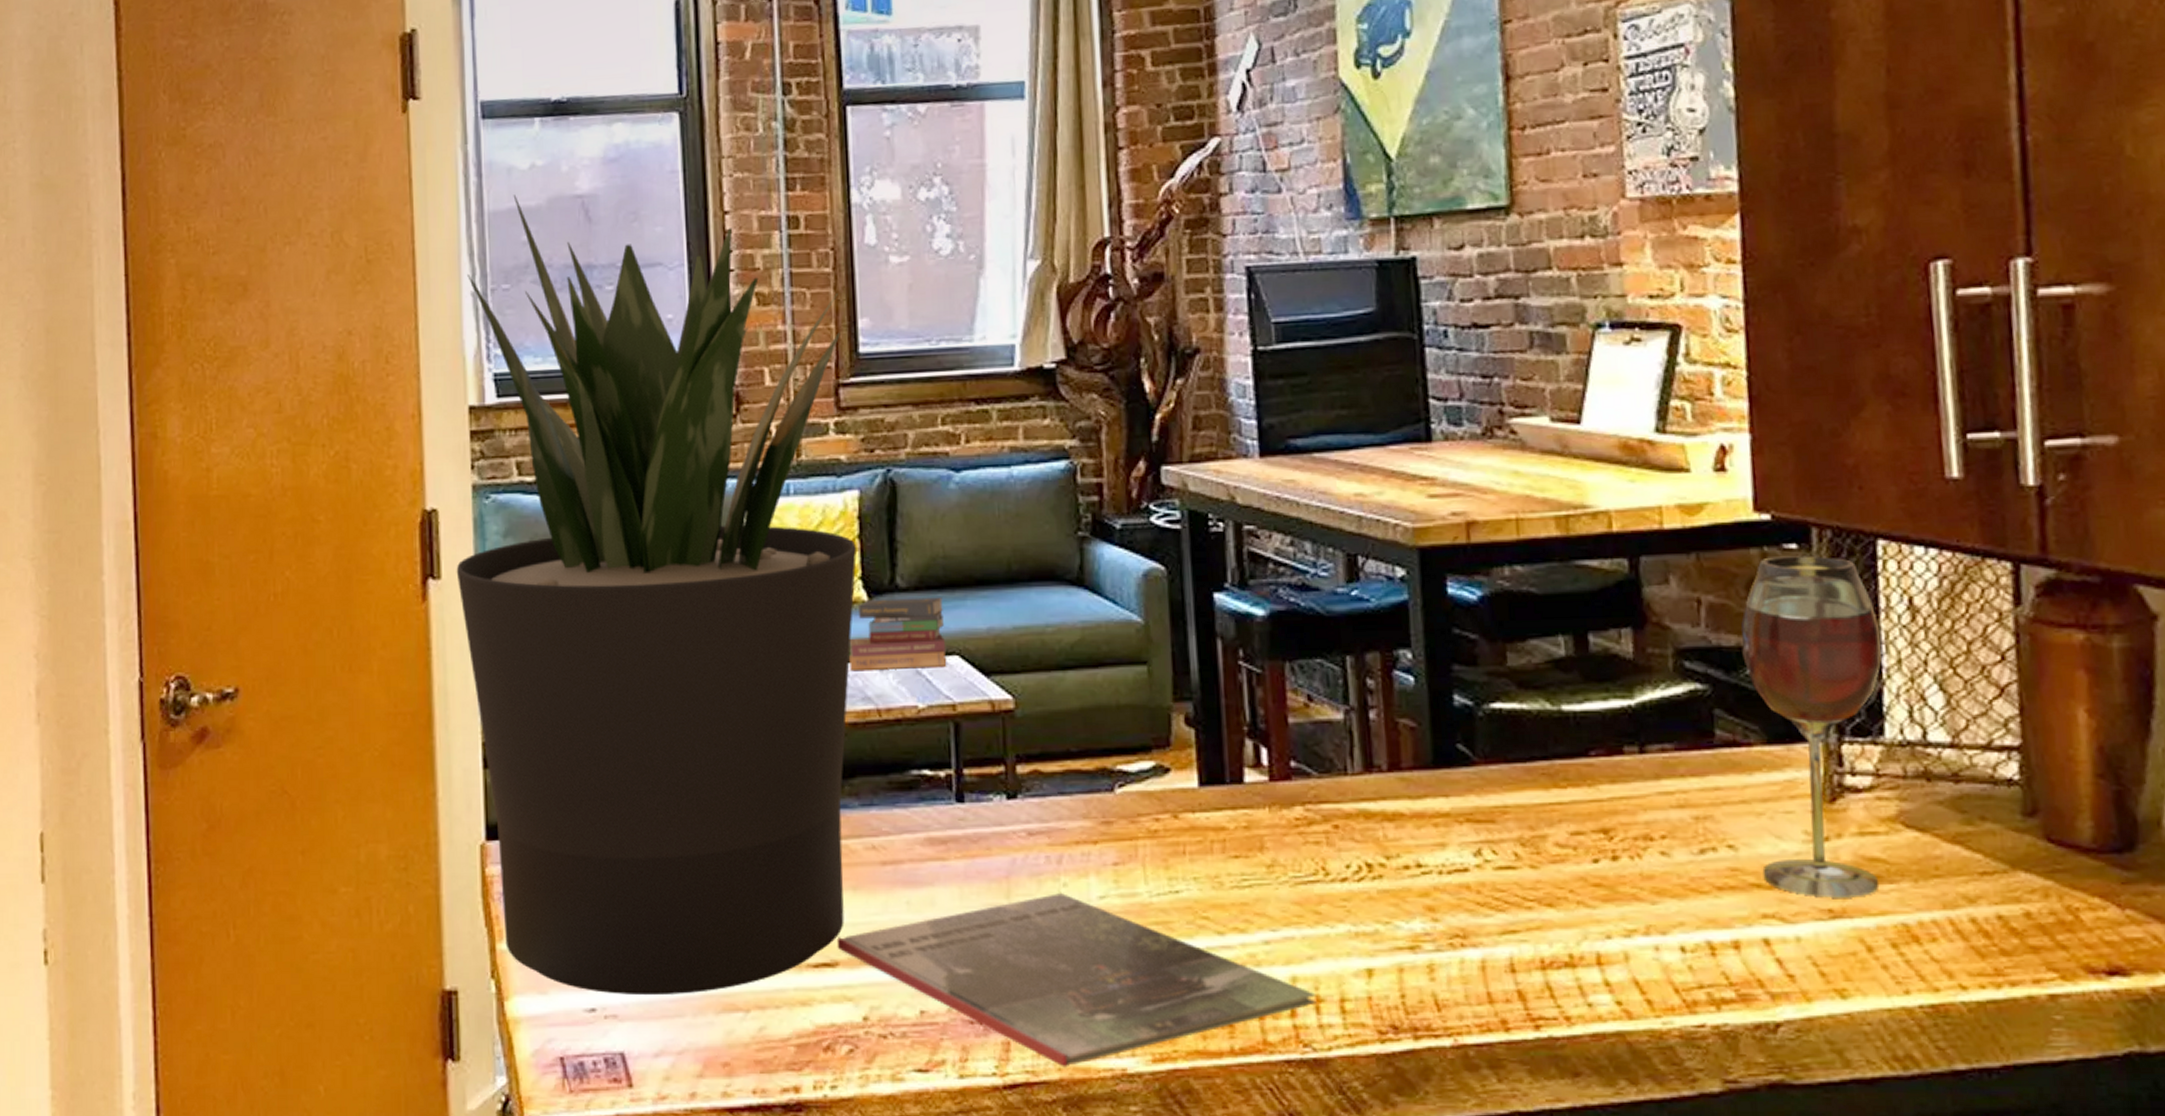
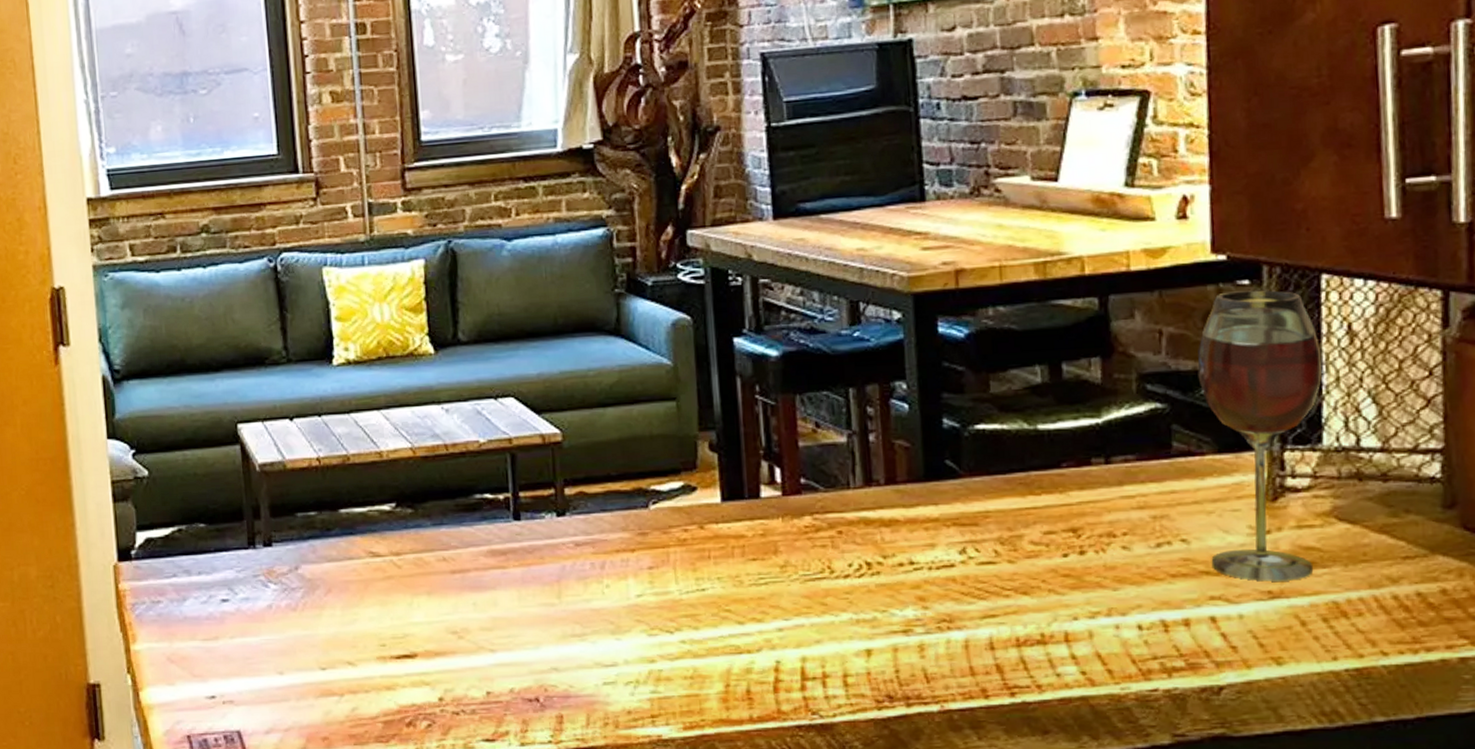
planter: present [456,194,857,994] -> none [80,13,424,684]
magazine: present [836,893,1317,1068] -> none [415,593,823,735]
books: present [849,597,947,672] -> none [420,348,503,413]

